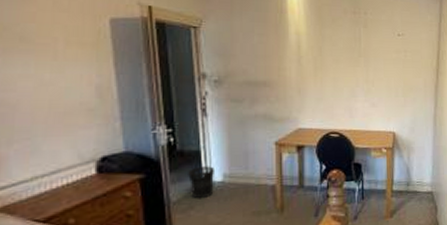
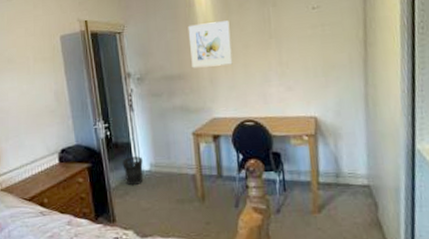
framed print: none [277,32,322,77] -> present [188,20,233,69]

